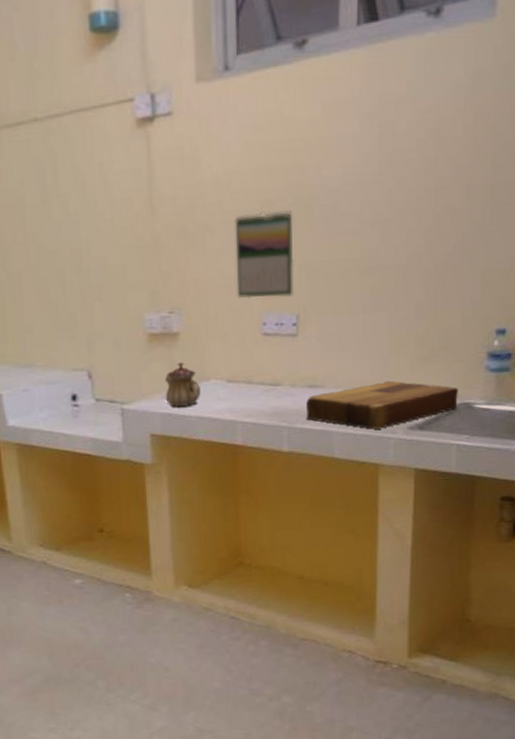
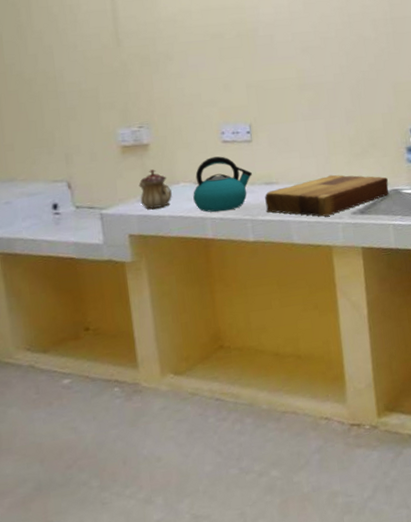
kettle: none [224,351,294,416] -> present [193,156,252,212]
calendar: present [235,210,294,299] -> none [190,41,245,113]

